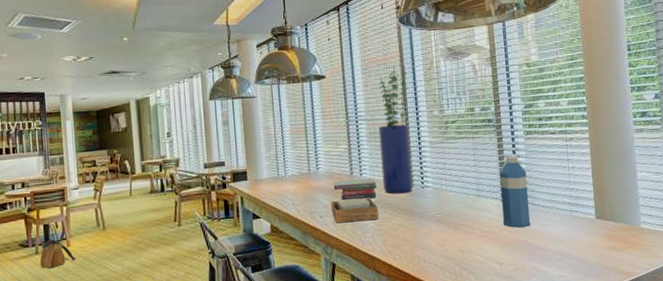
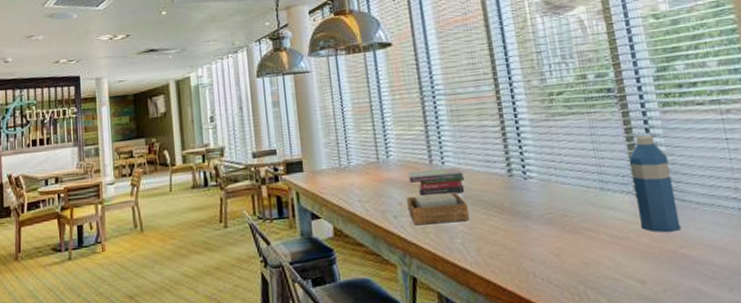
tote bag: present [40,224,77,269] -> none [73,225,112,278]
vase: present [378,66,413,194] -> none [458,27,512,188]

